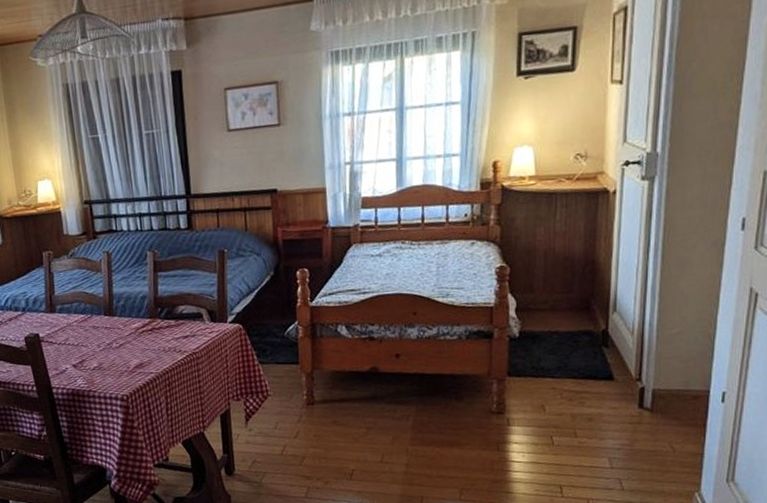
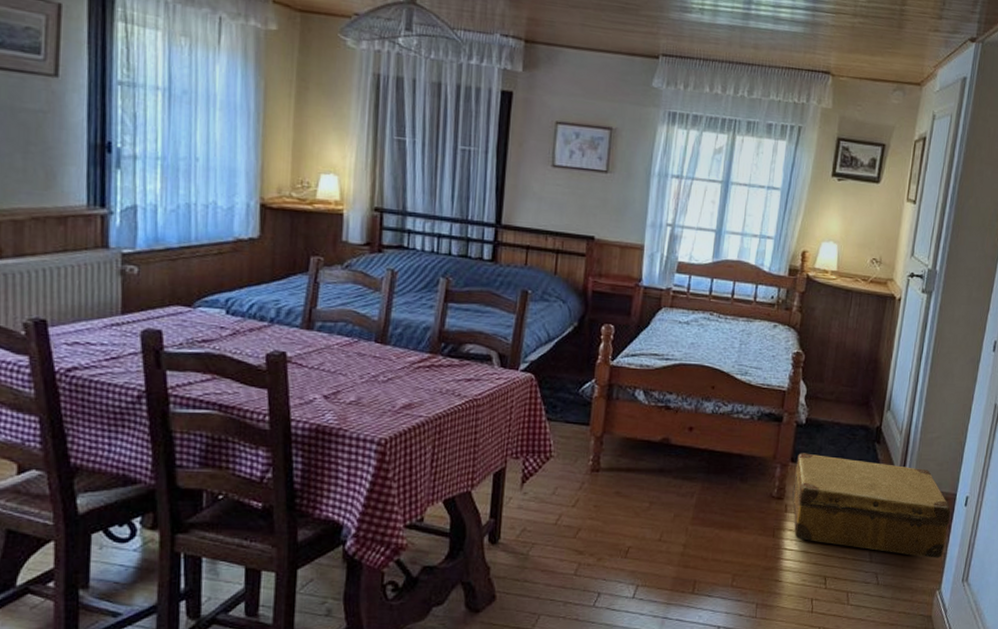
suitcase: none [513,365,704,460] -> present [792,453,951,558]

